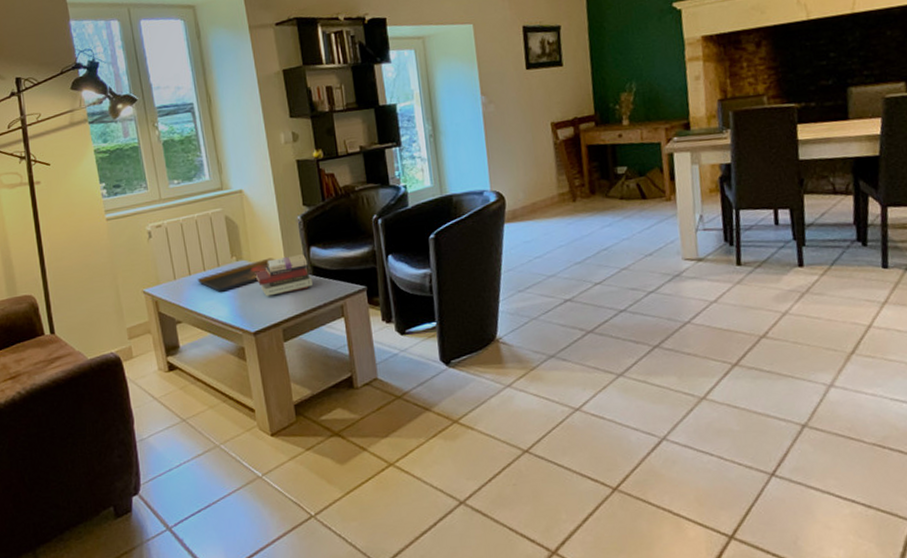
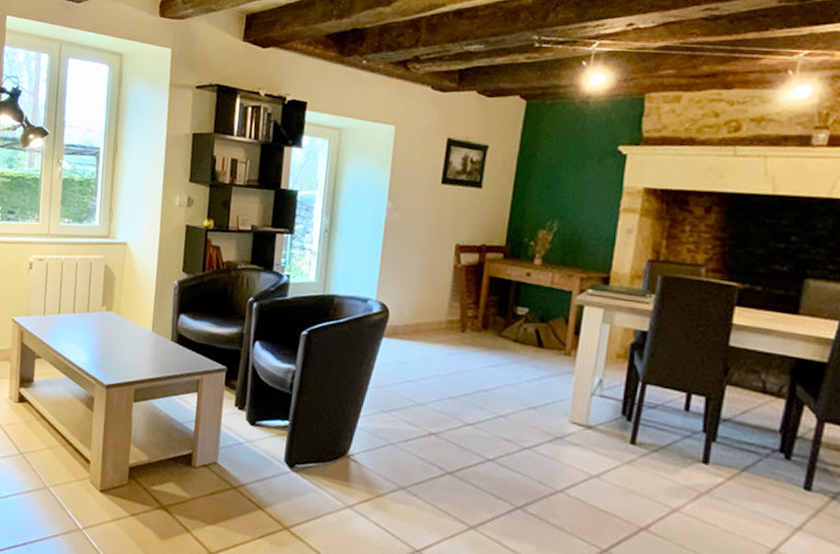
decorative tray: present [197,257,275,293] -> none [65,315,143,339]
books: present [255,254,313,296] -> none [120,317,175,356]

